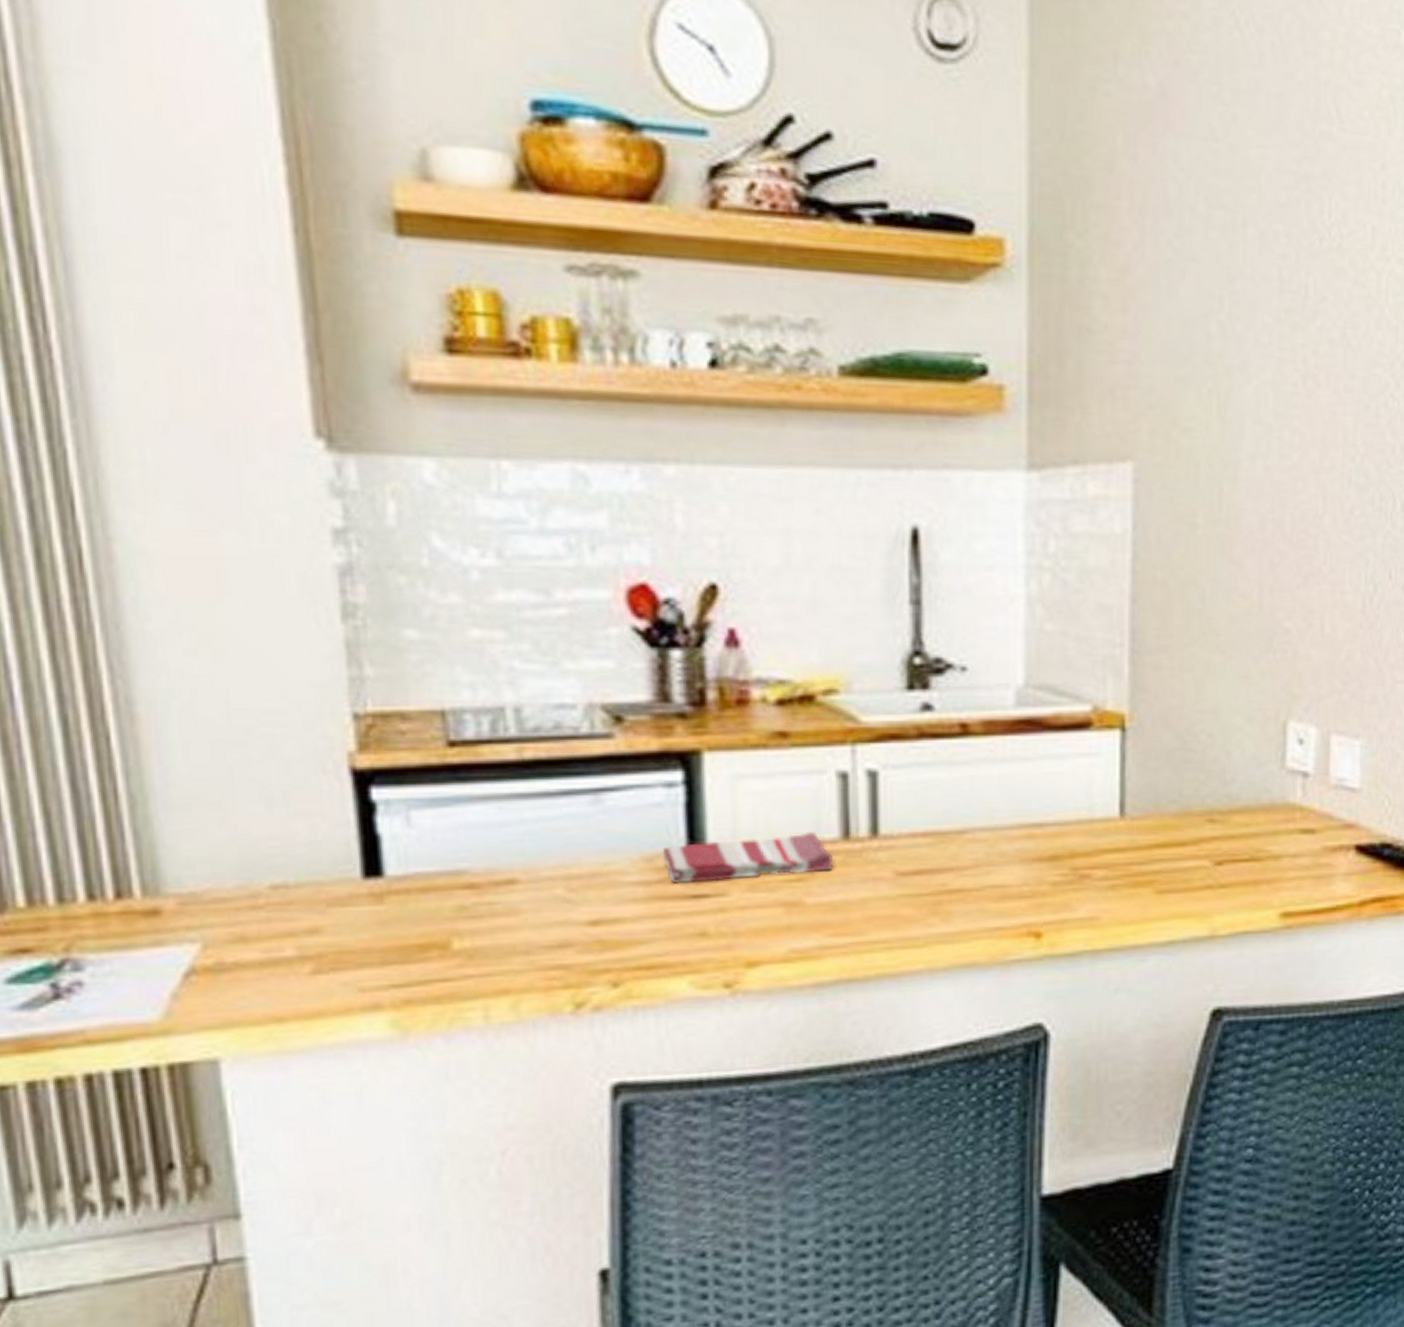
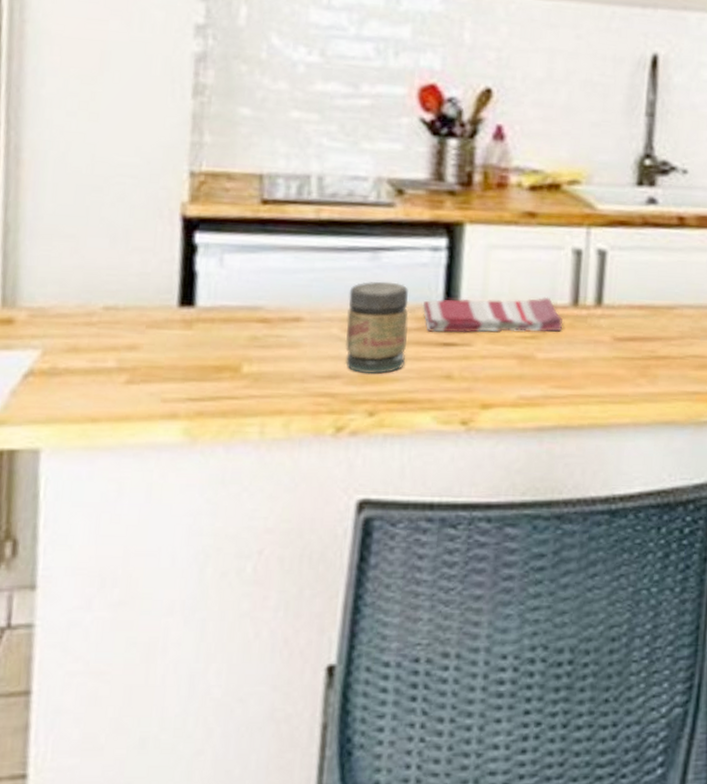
jar: none [571,828,650,939] -> present [345,281,409,374]

